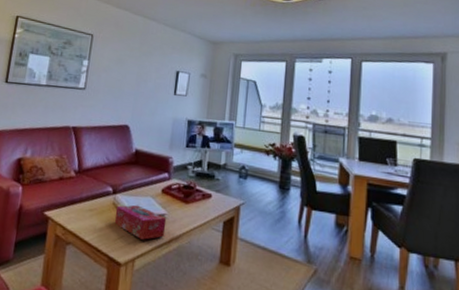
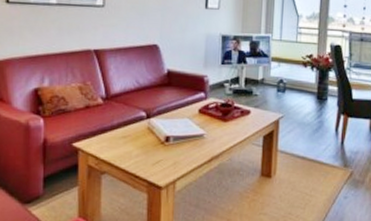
tissue box: present [114,204,167,240] -> none [150,127,206,161]

